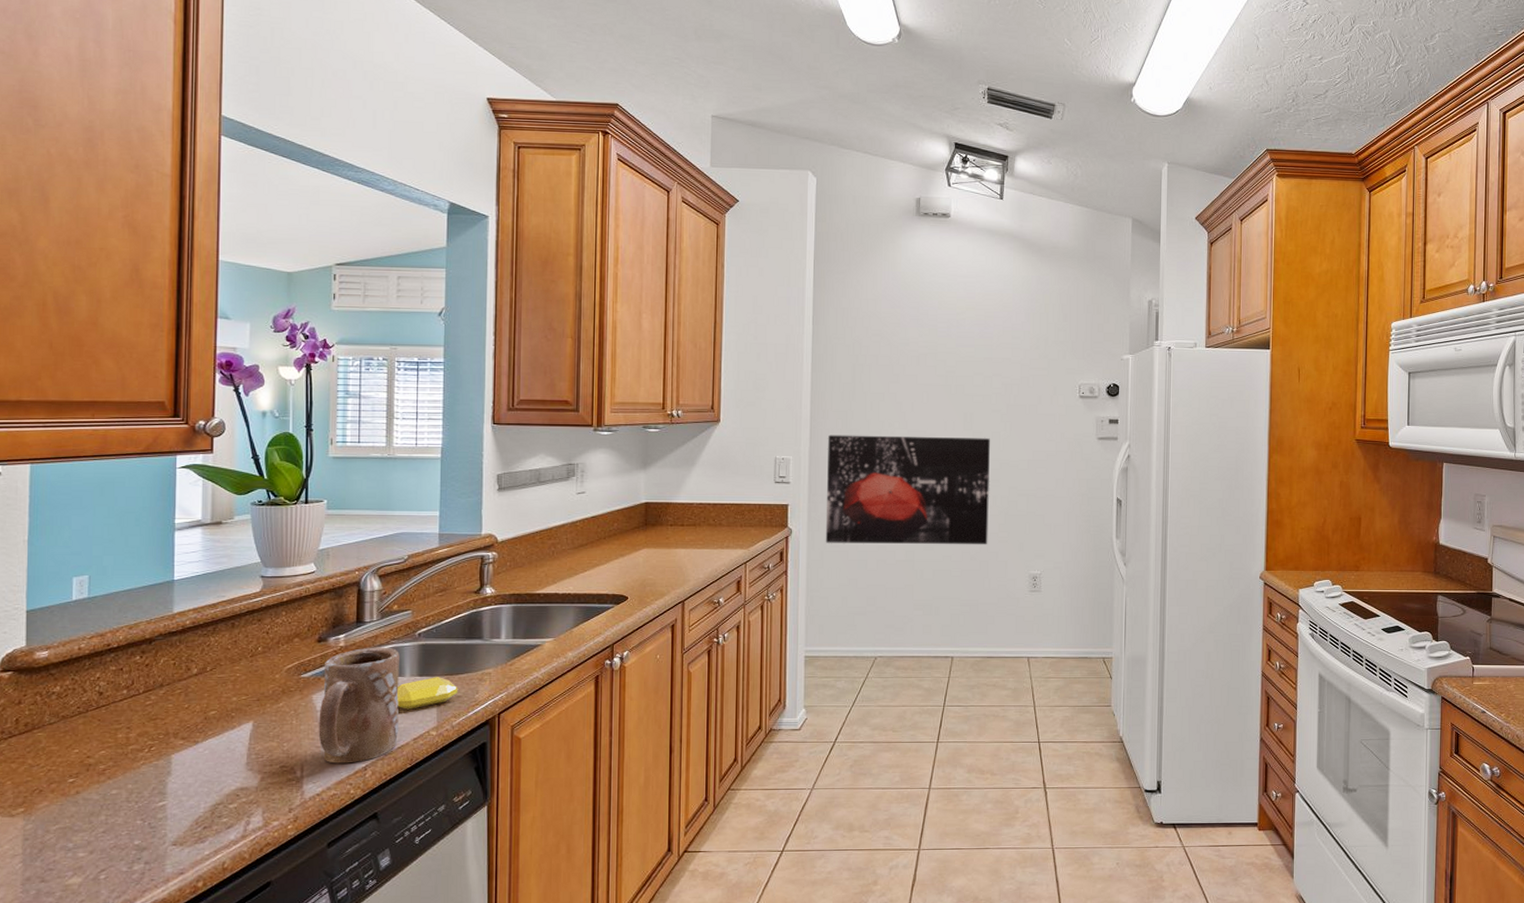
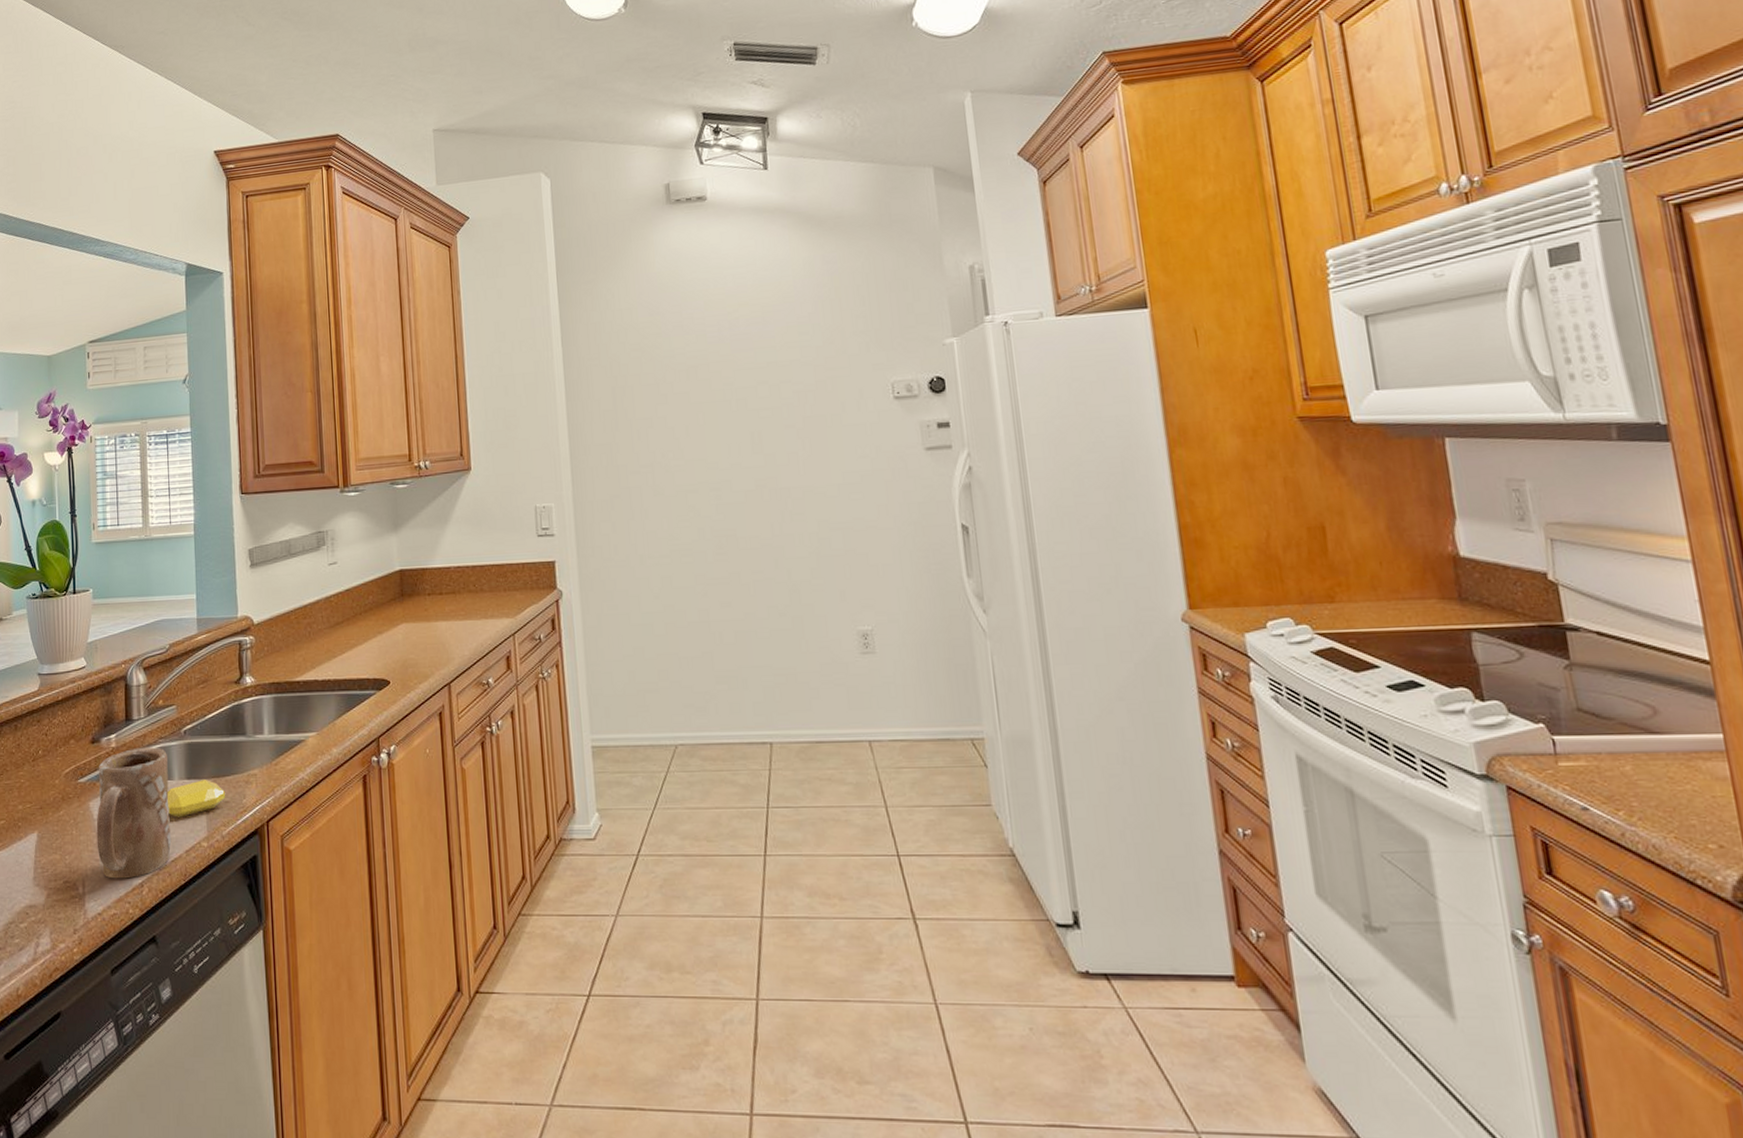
wall art: present [825,434,990,545] -> none [592,461,799,605]

